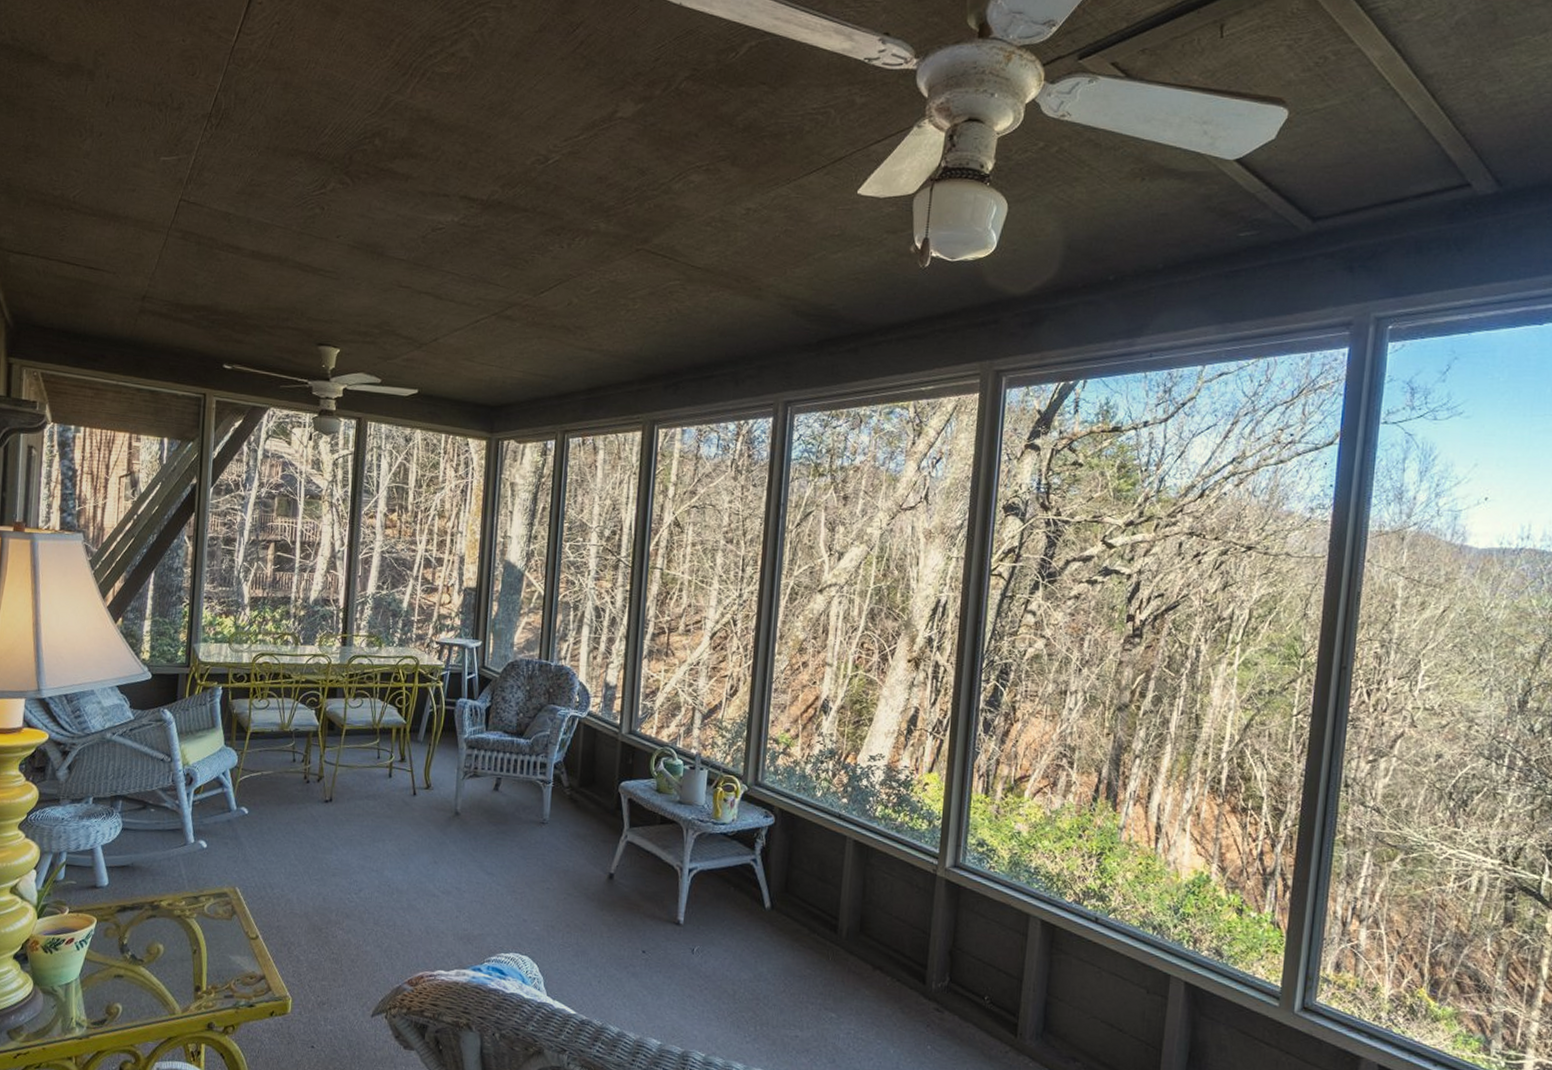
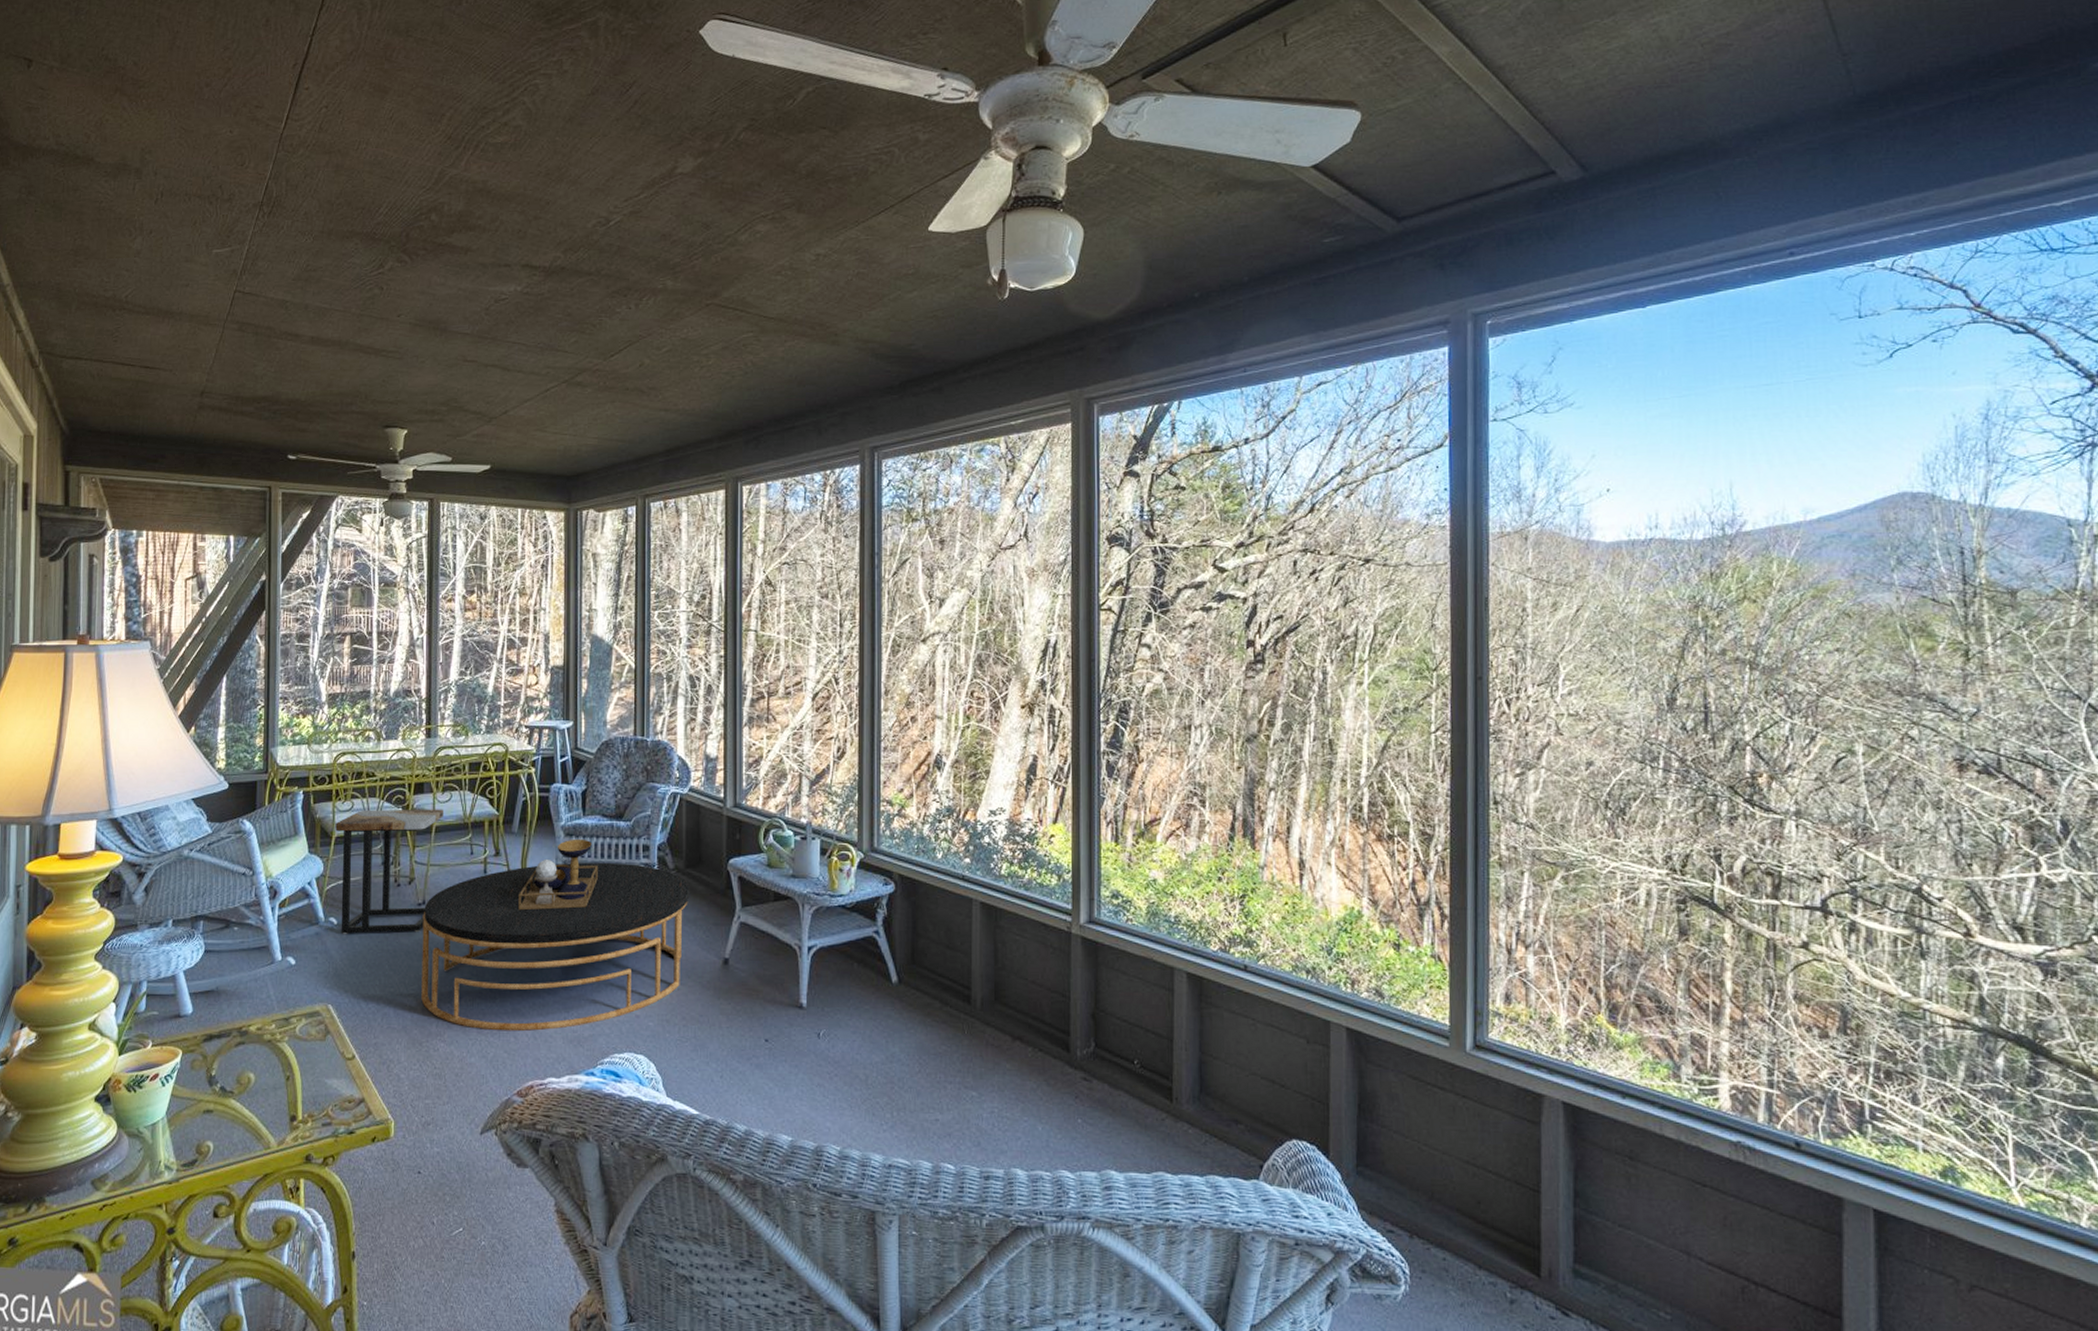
side table: none [251,709,354,827] -> present [335,809,443,935]
coffee table: none [323,751,582,927] -> present [421,838,690,1032]

